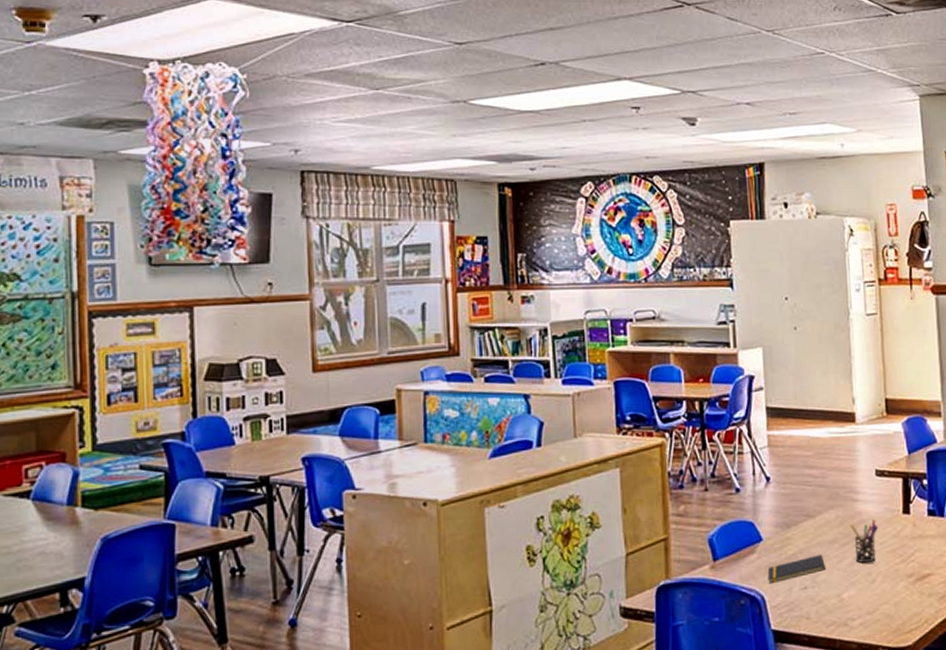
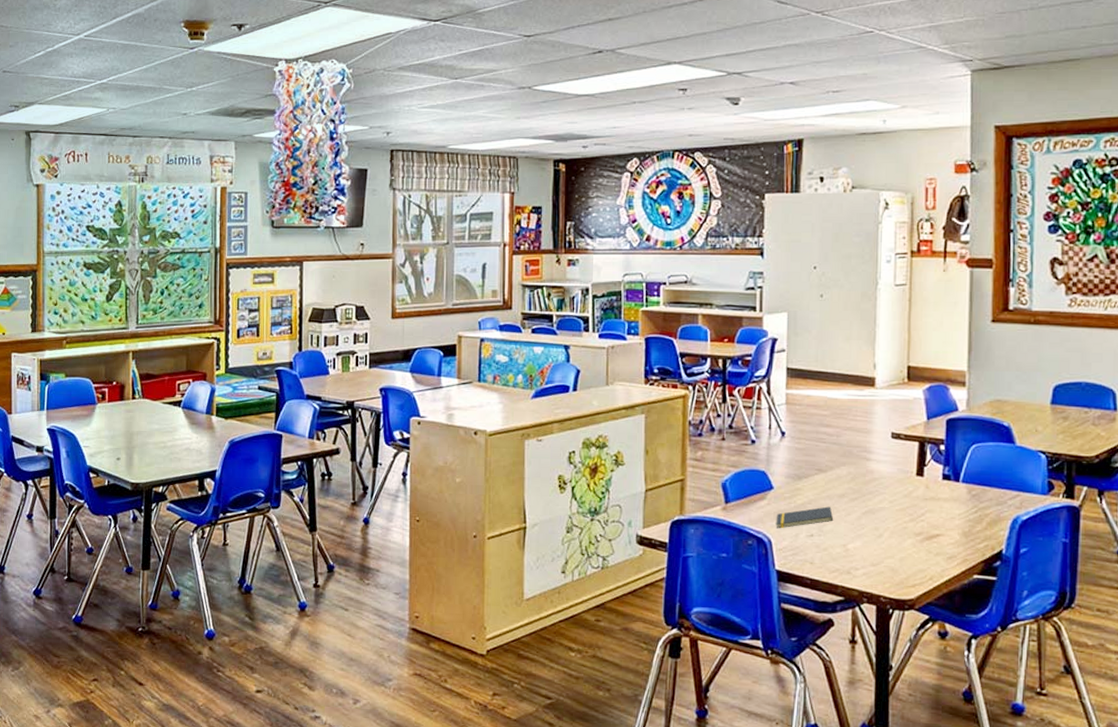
pen holder: present [850,520,879,563] -> none [861,479,890,518]

